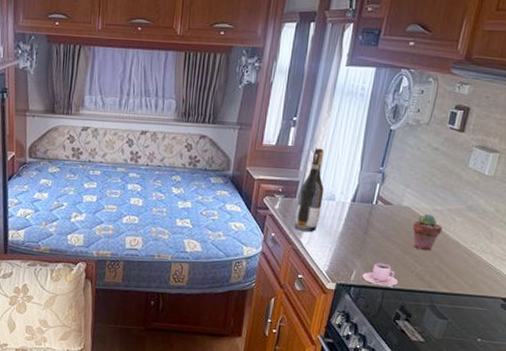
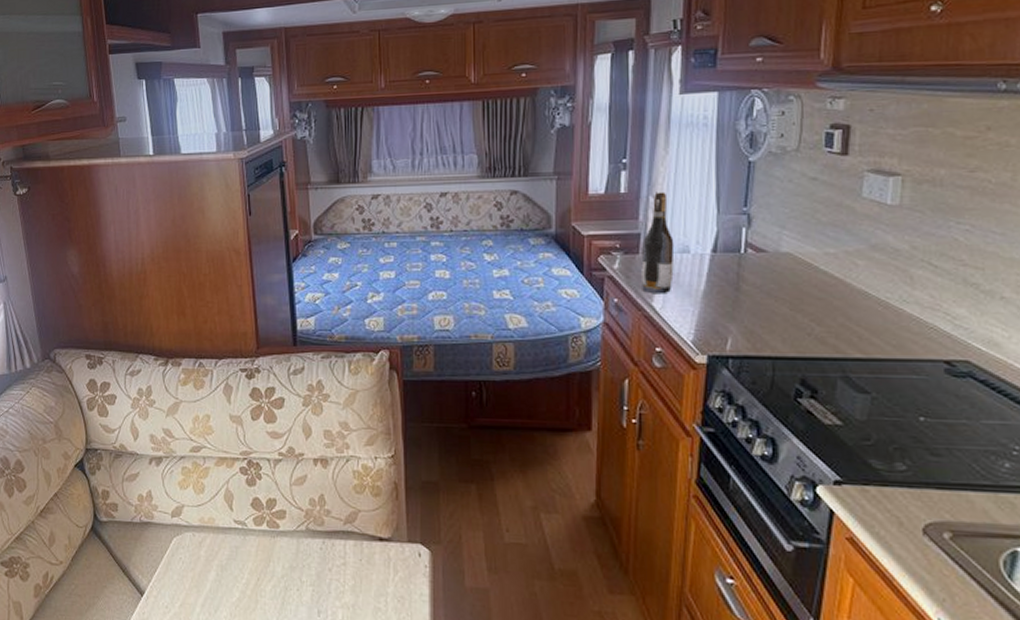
teacup: present [362,262,398,288] -> none [741,325,791,357]
potted succulent: present [412,213,443,251] -> none [799,259,841,306]

